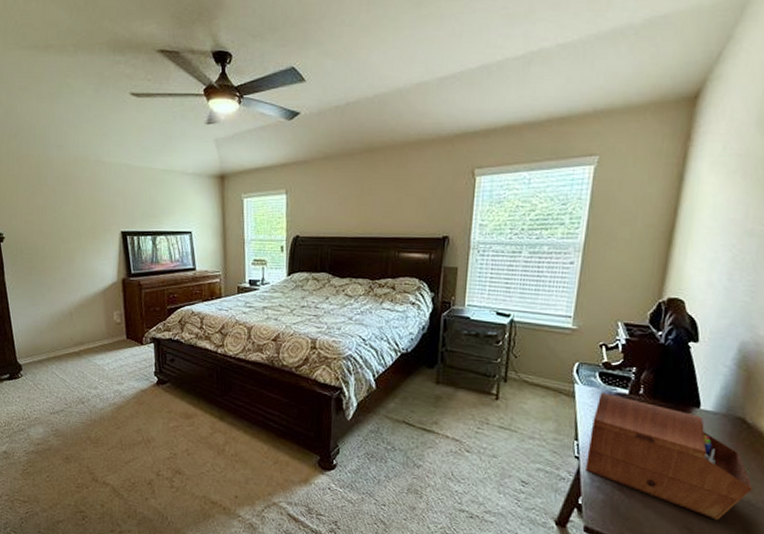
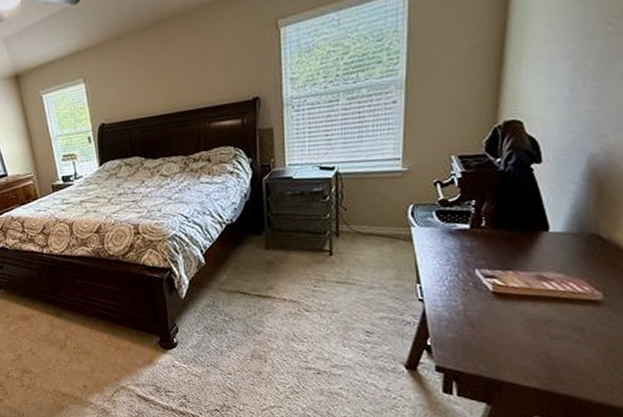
sewing box: present [586,392,754,520] -> none [431,231,614,341]

